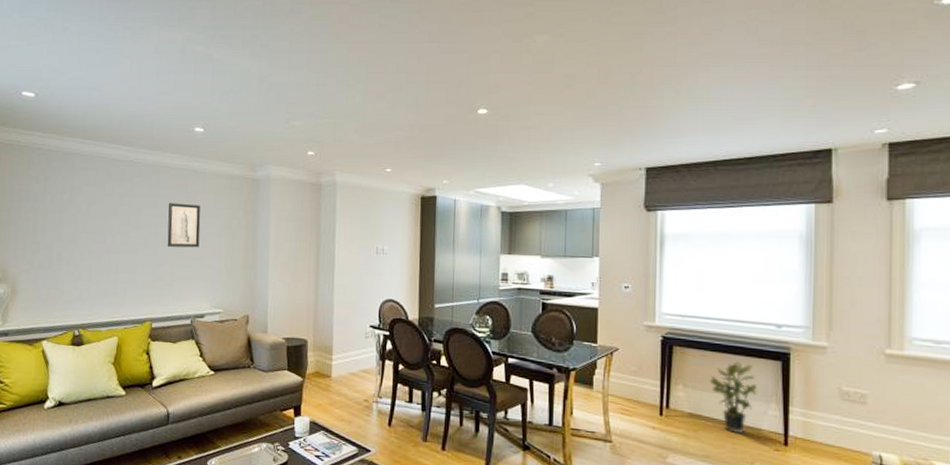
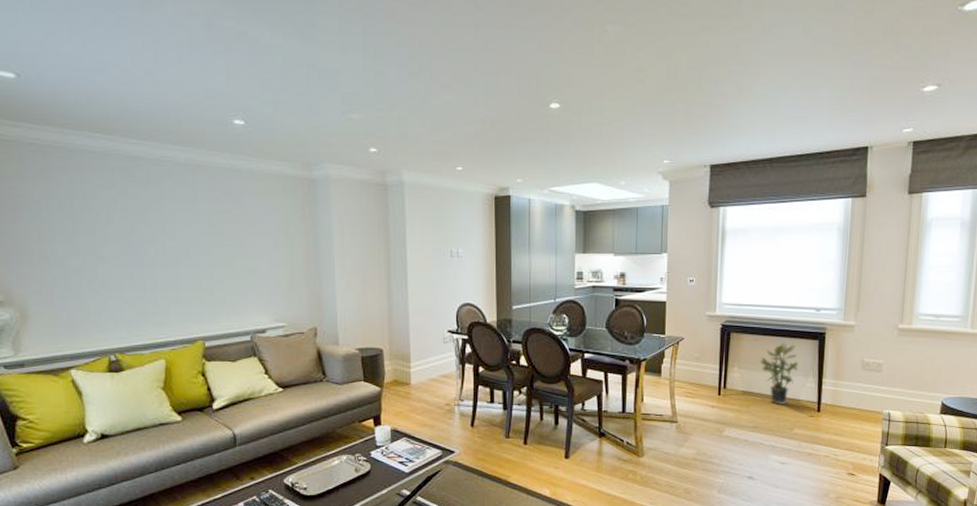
wall art: present [167,203,201,248] -> none [209,208,253,258]

